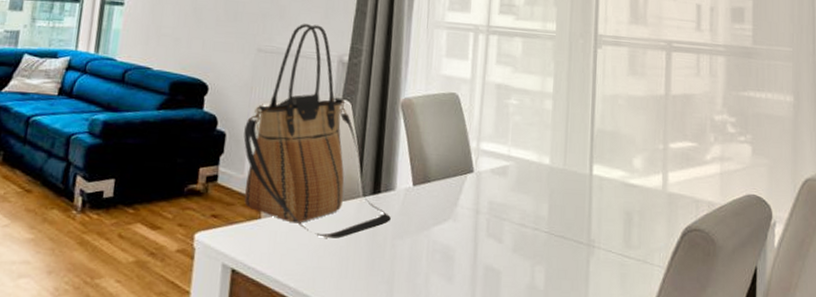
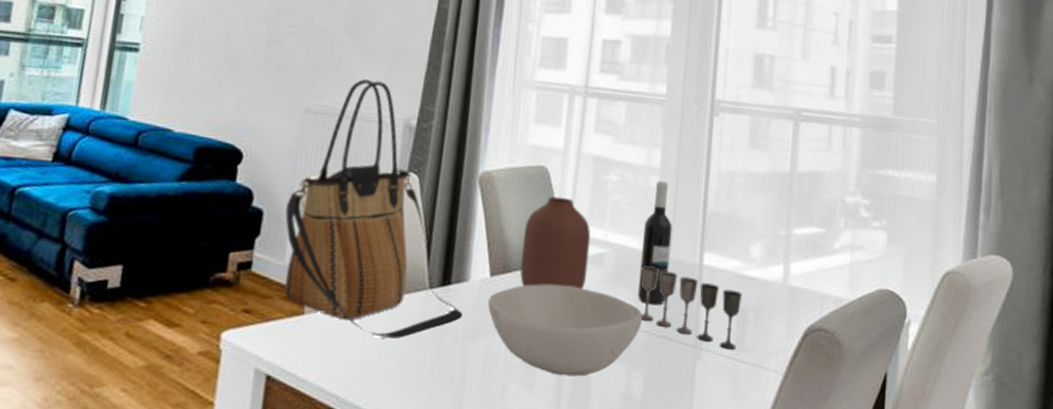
bowl: none [412,192,543,271] -> present [488,284,643,377]
vase: none [437,118,497,196] -> present [520,196,591,289]
wine bottle: none [538,104,565,209] -> present [638,181,673,304]
wine glass: none [540,176,627,247] -> present [640,266,742,350]

